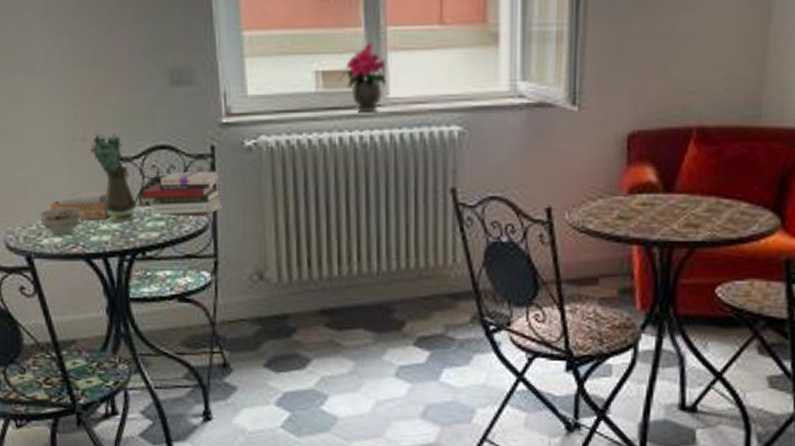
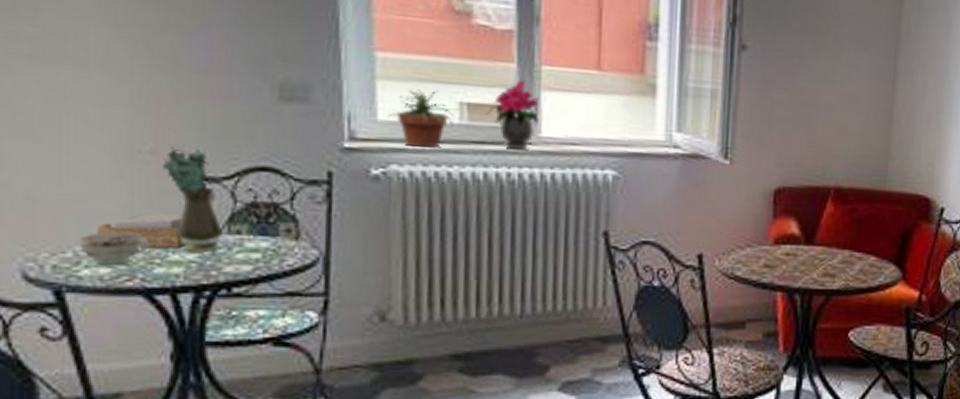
books: present [143,171,223,216] -> none [233,198,339,249]
potted plant: none [257,62,315,118] -> present [389,89,458,149]

